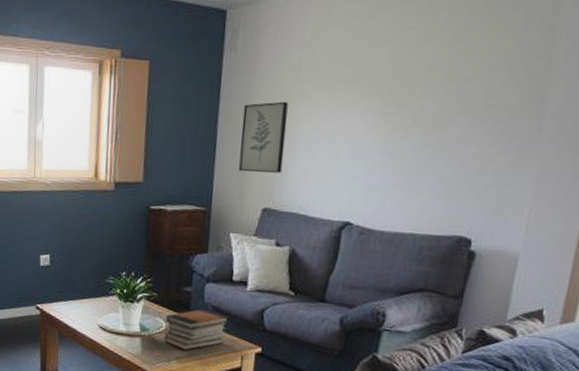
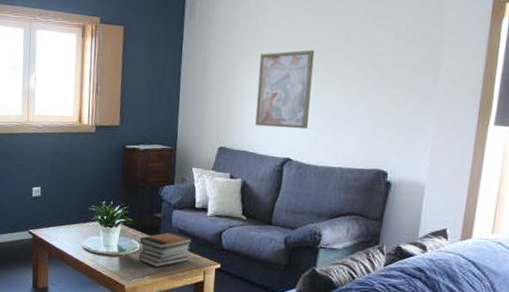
wall art: present [238,101,288,173] -> none [198,60,238,118]
wall art: none [308,88,386,187] -> present [255,50,315,130]

